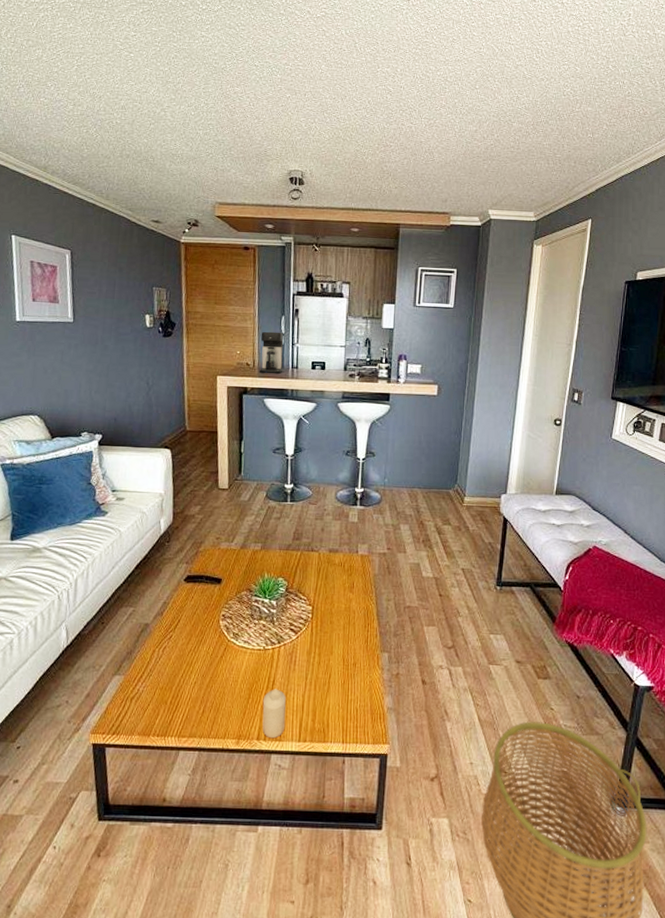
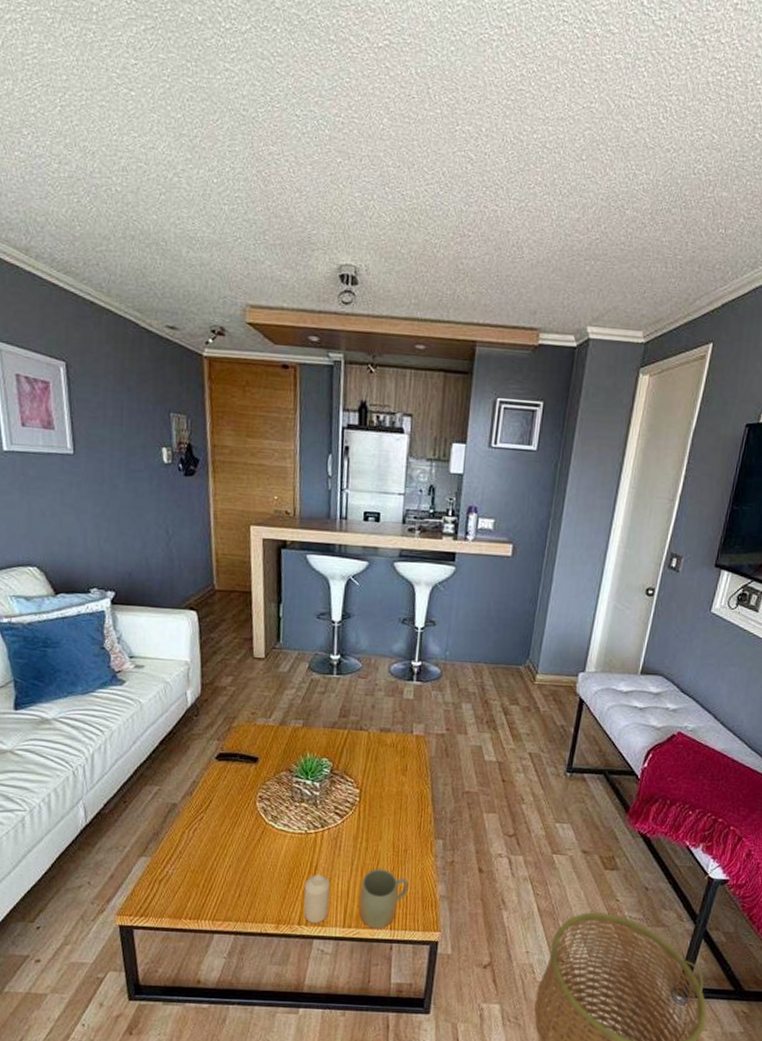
coffee maker: present [260,331,284,375] -> none [301,472,331,526]
mug: none [313,682,358,743] -> present [359,869,409,929]

